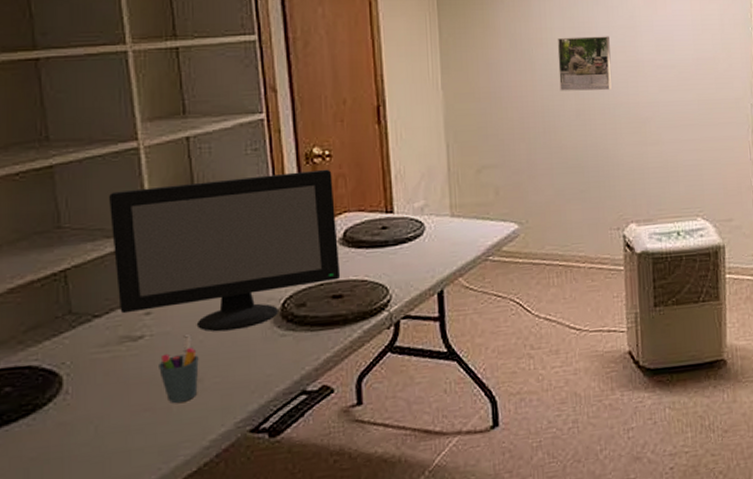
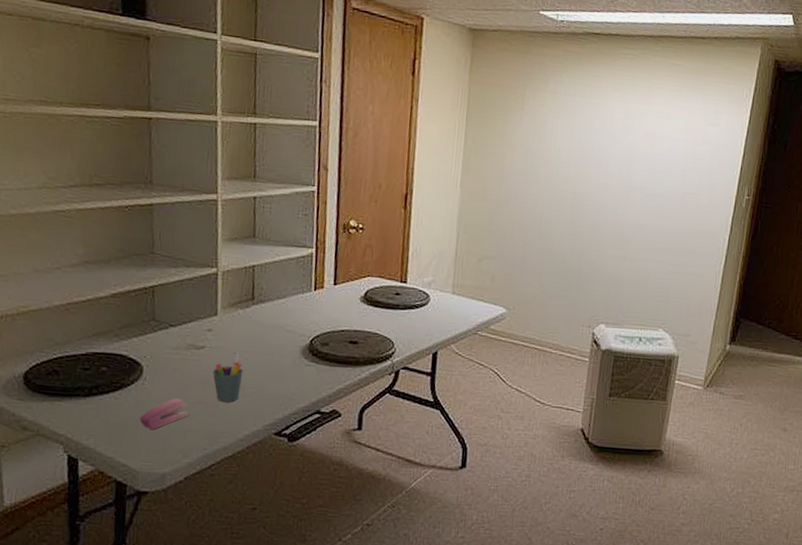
stapler: none [65,409,132,458] -> present [140,398,189,430]
computer monitor: present [109,169,341,332] -> none [189,231,363,355]
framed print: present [557,36,612,91] -> none [558,157,609,209]

